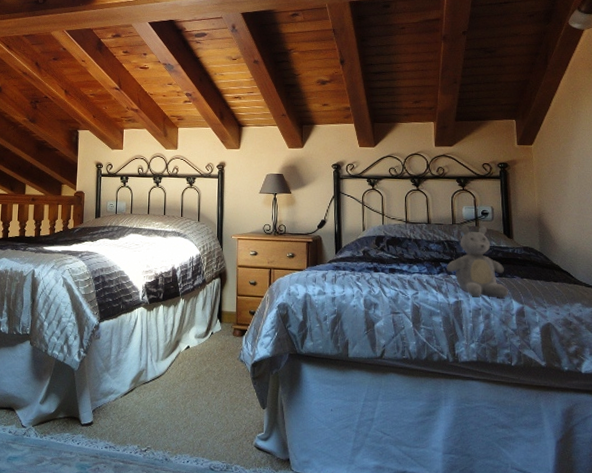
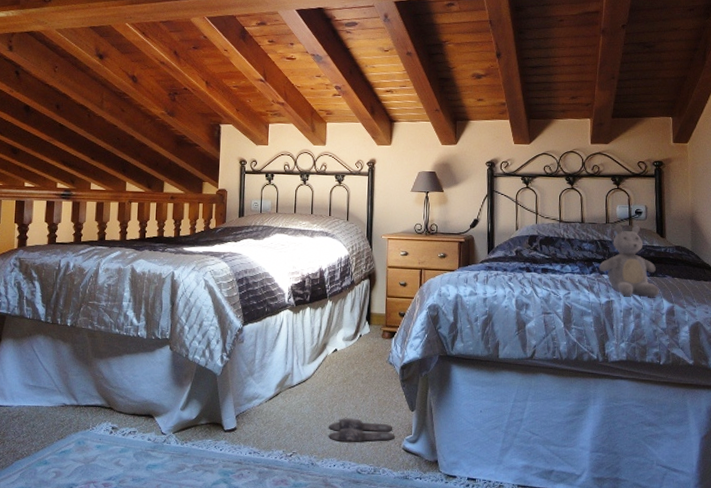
slippers: none [181,414,247,439] -> present [328,418,395,443]

